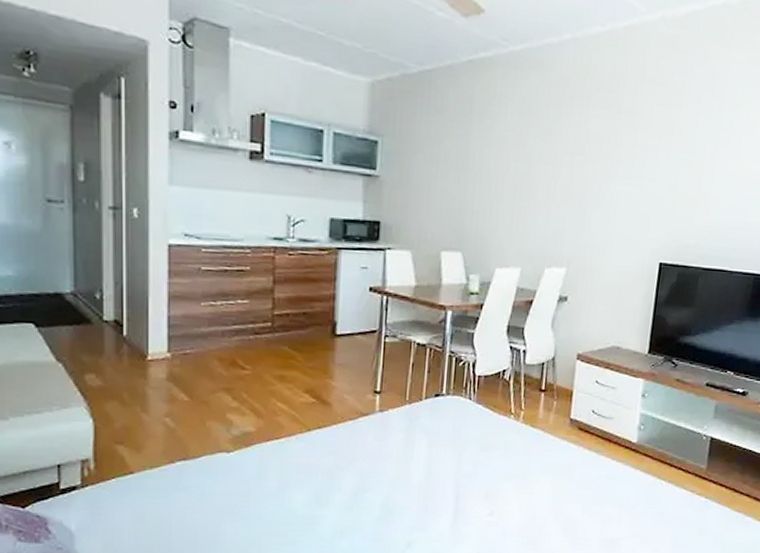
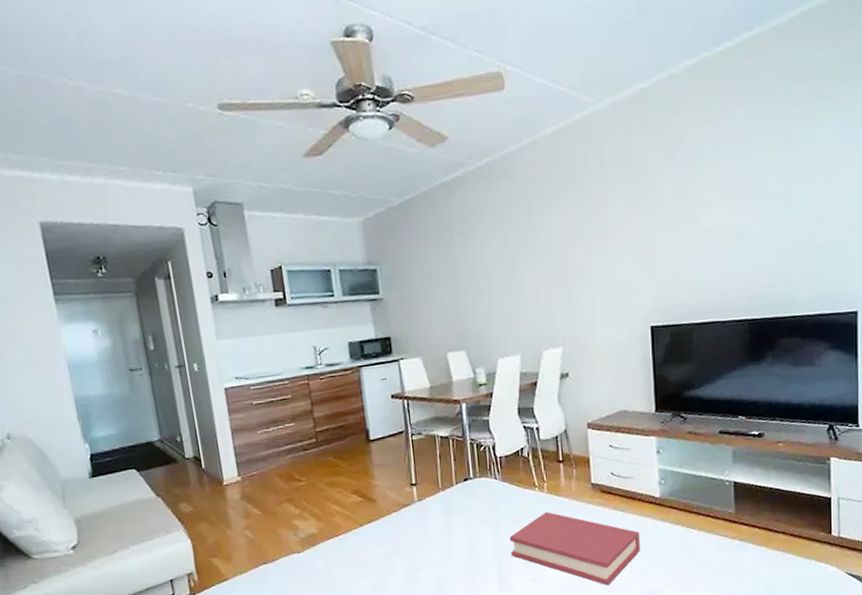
hardback book: none [473,442,609,529] -> present [509,512,640,586]

